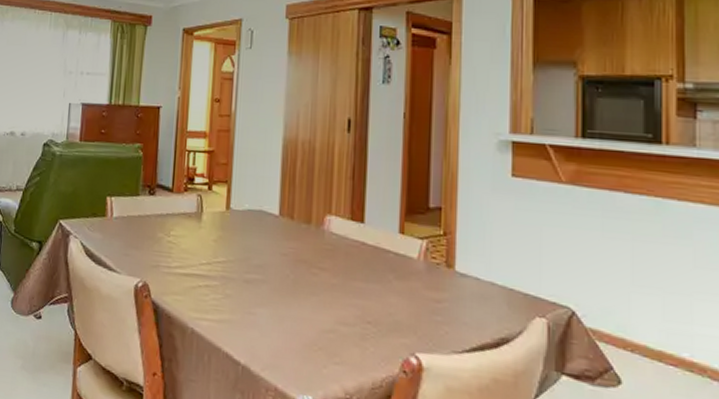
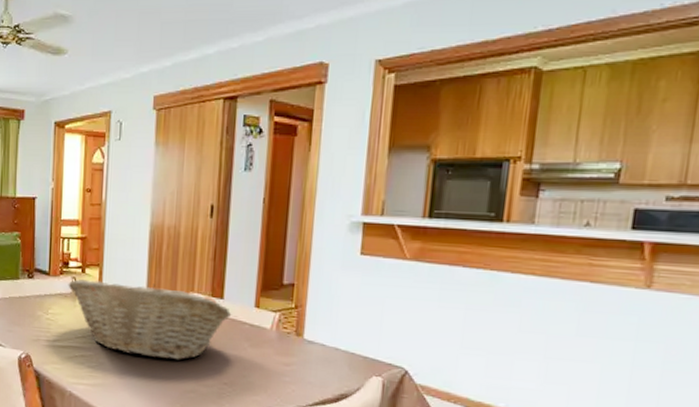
fruit basket: none [192,197,374,294] -> present [68,279,232,360]

